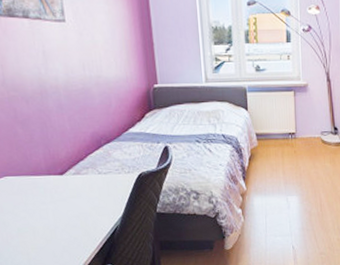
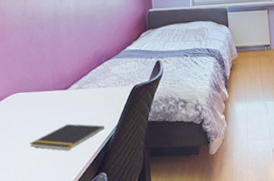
notepad: none [26,212,109,241] -> present [29,123,105,151]

